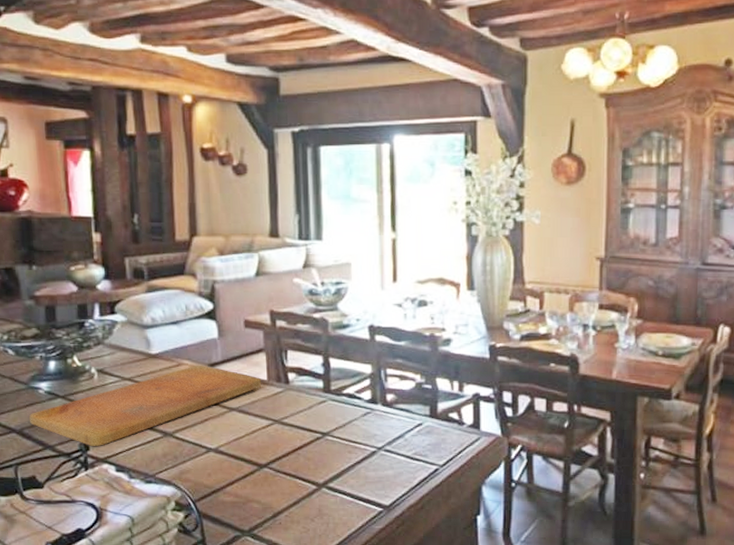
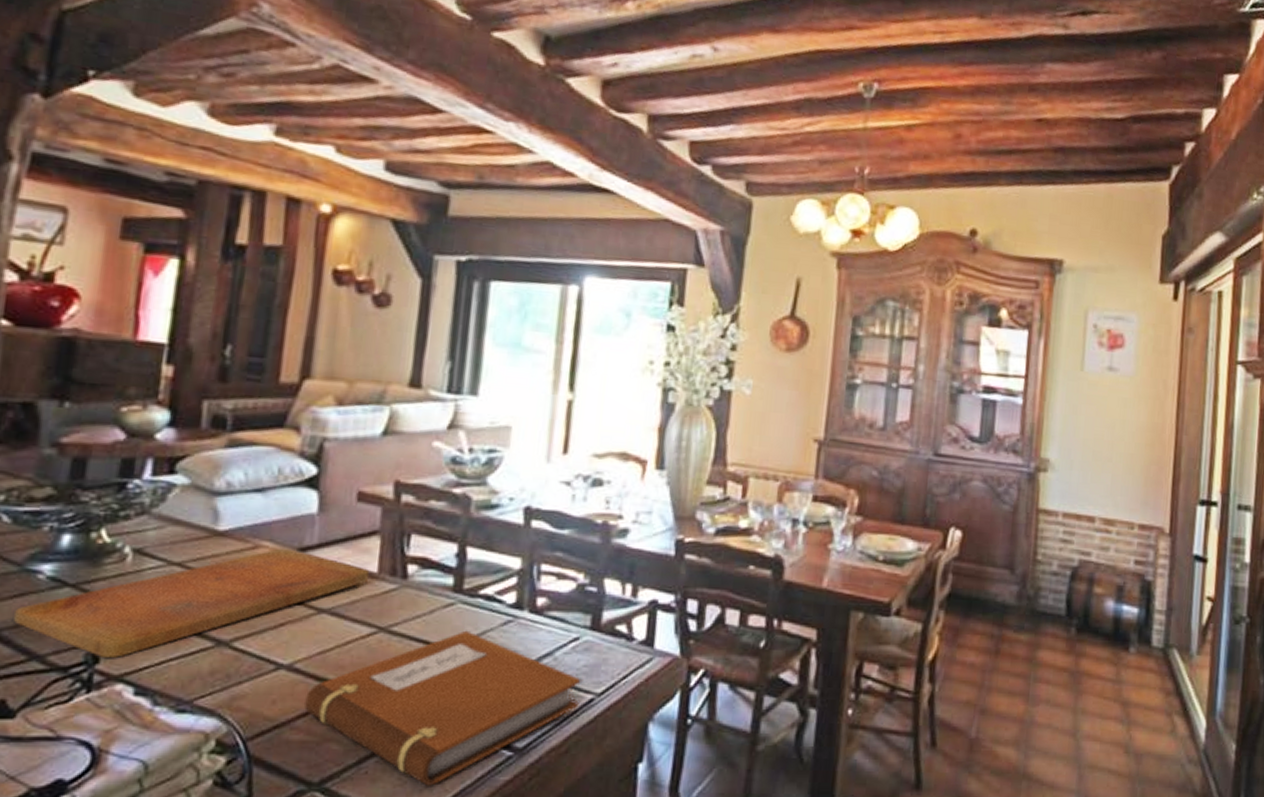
notebook: none [230,420,427,532] -> present [304,630,581,786]

